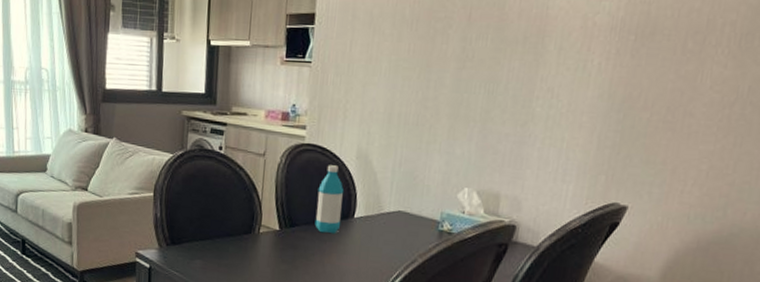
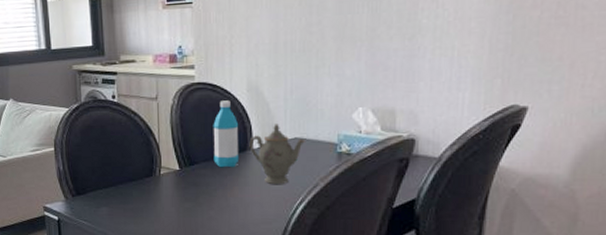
teapot: none [352,194,409,257] -> present [249,124,306,185]

